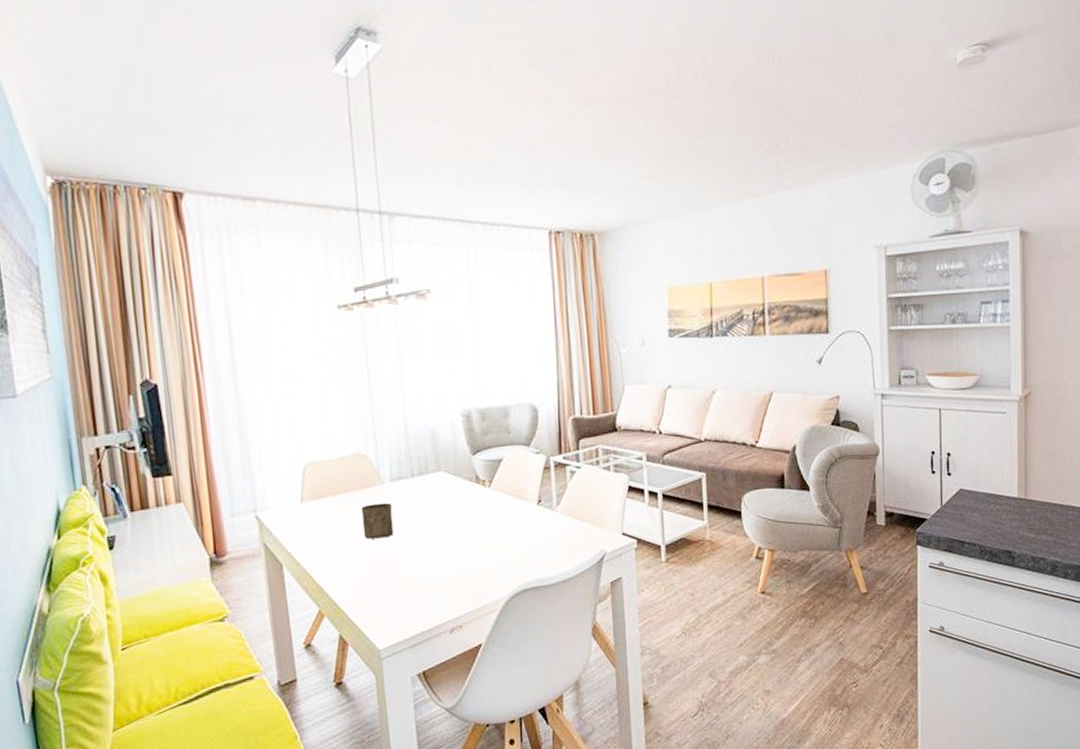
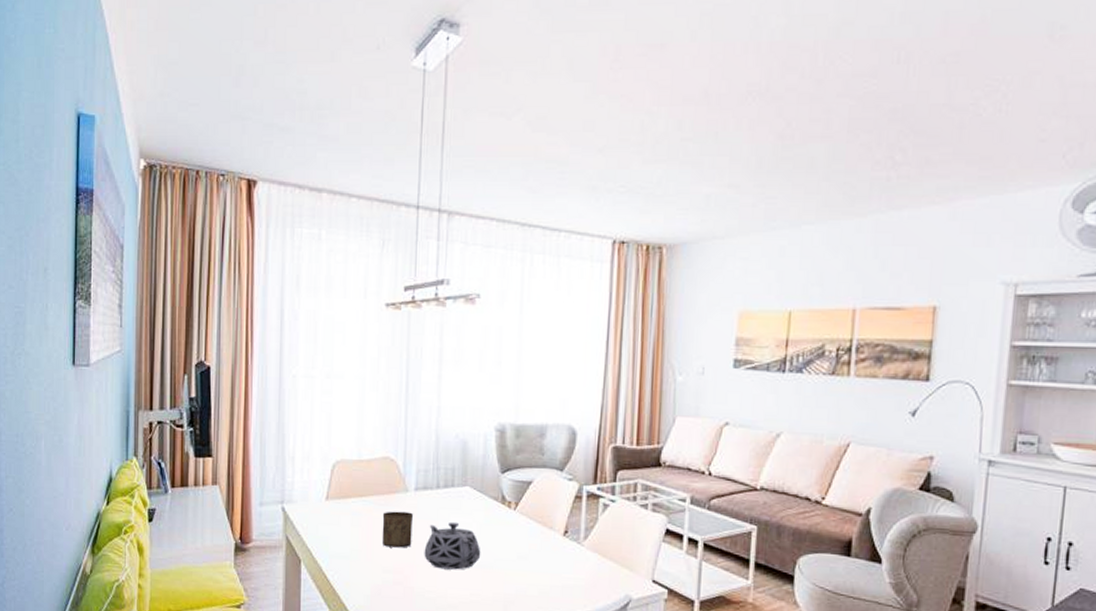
teapot: none [406,506,463,552] -> present [424,521,481,570]

